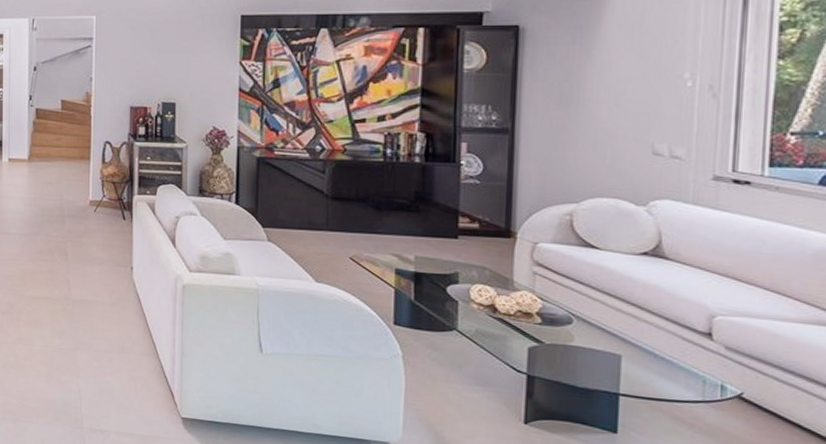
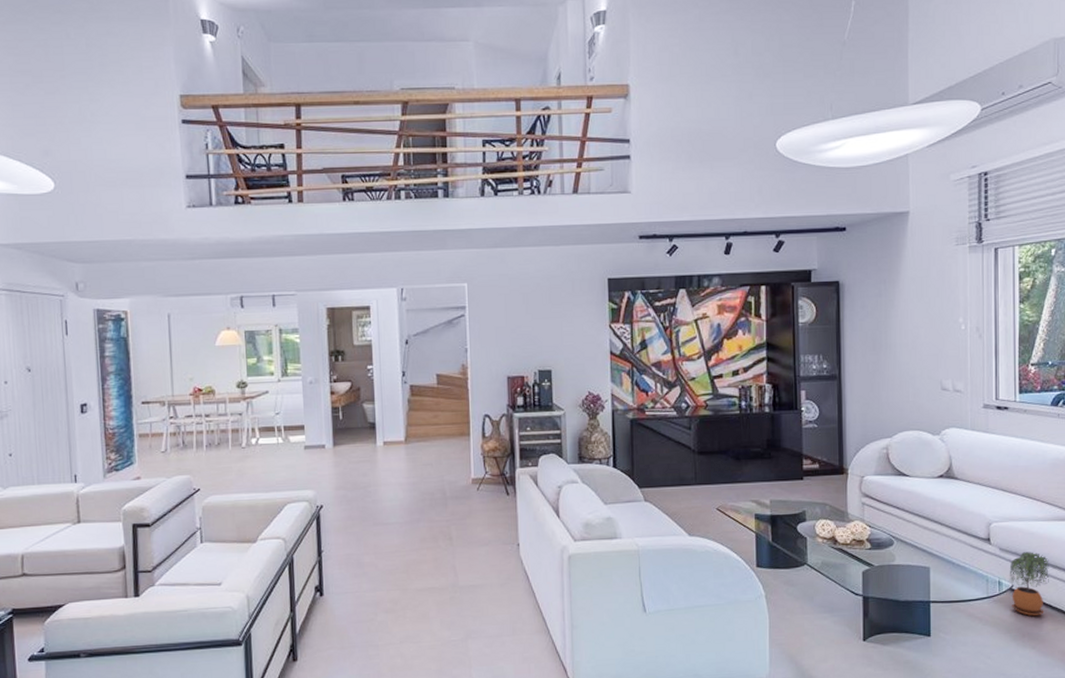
potted plant: none [737,356,801,435] -> present [1009,552,1049,617]

